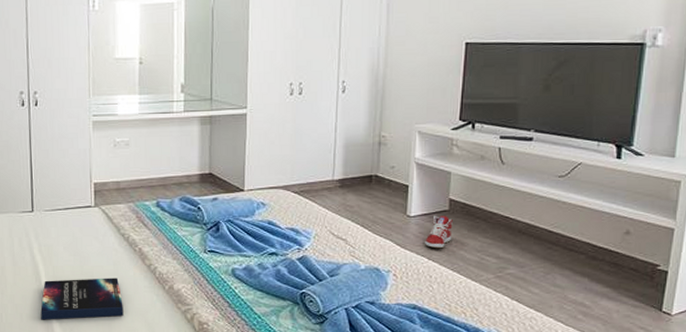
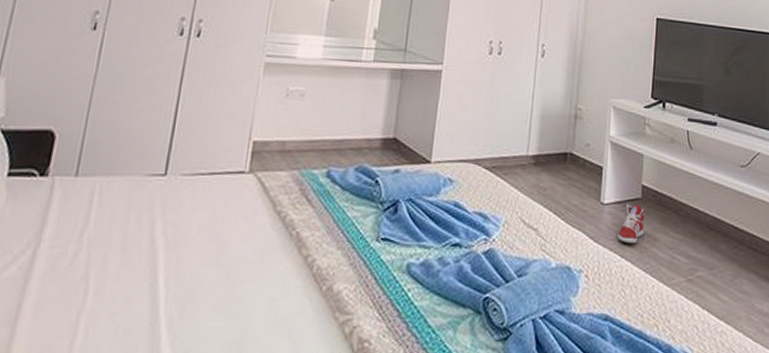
hardback book: present [40,278,124,320] -> none [145,273,264,337]

